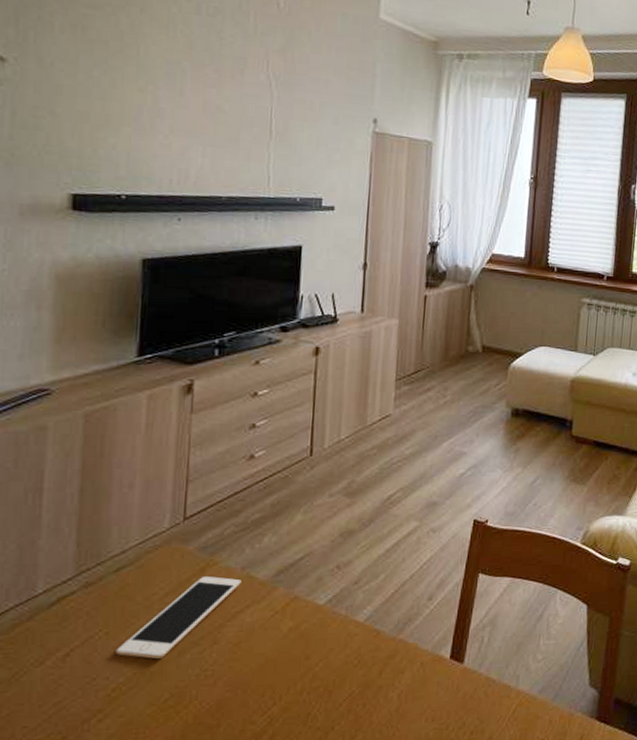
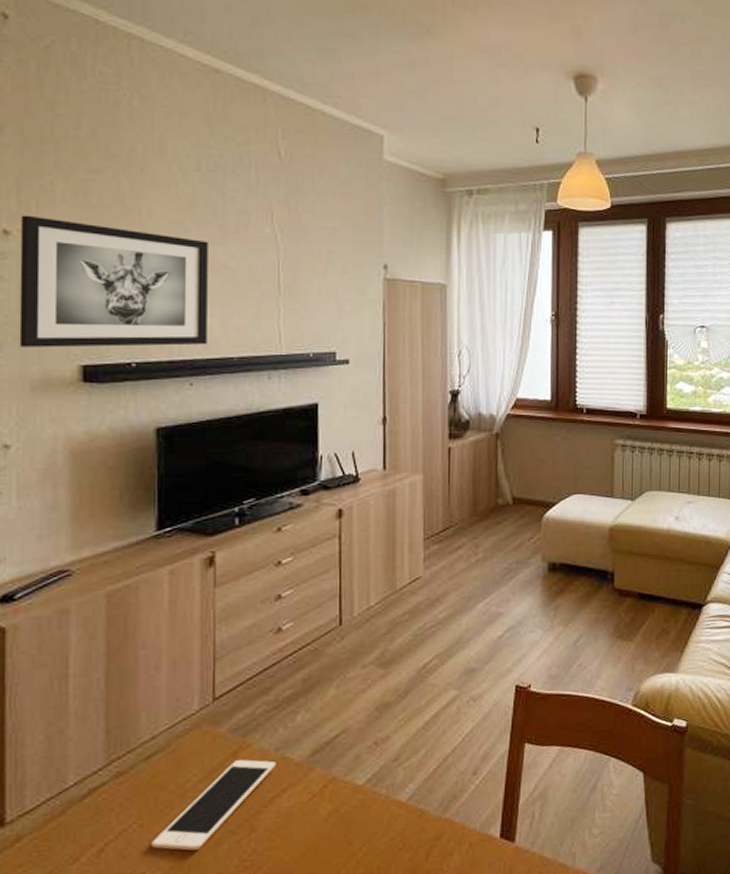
wall art: none [10,43,204,183] -> present [19,215,208,348]

